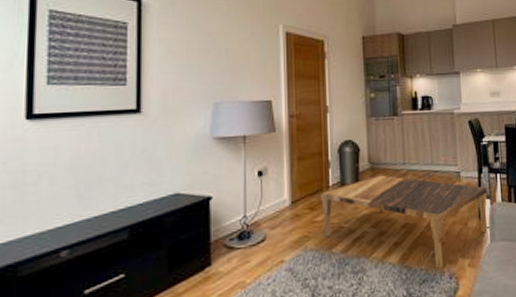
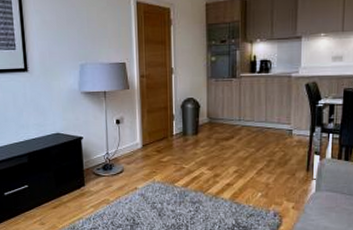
coffee table: present [321,175,488,269] -> none [166,129,318,208]

